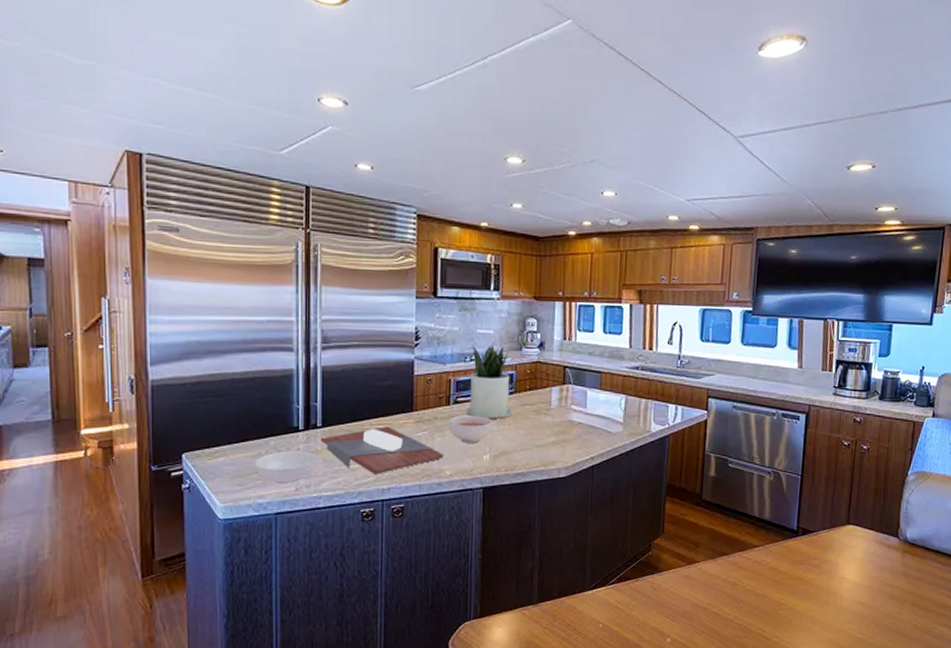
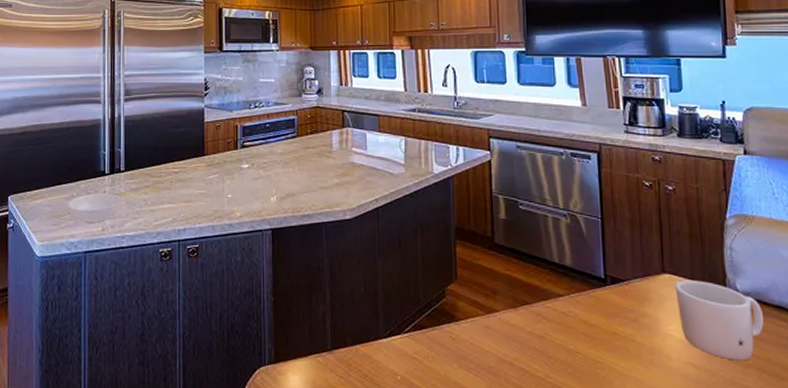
cutting board: present [320,426,444,474] -> none [123,169,234,216]
bowl: present [449,415,493,443] -> none [237,159,278,185]
planter: present [465,344,513,419] -> none [252,92,296,162]
mug: none [855,529,924,598] -> present [675,279,764,361]

